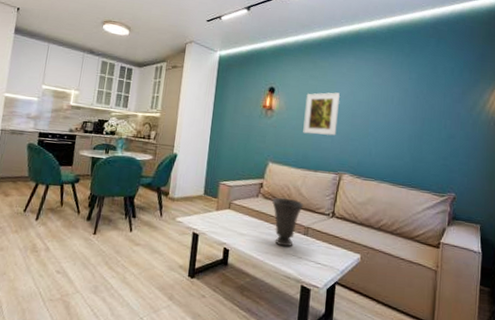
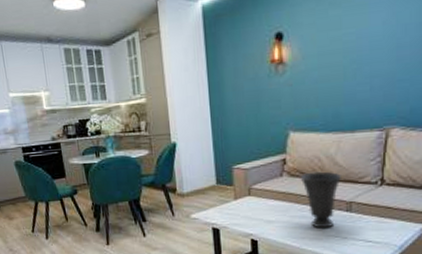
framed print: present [303,92,341,136] -> none [328,18,377,86]

